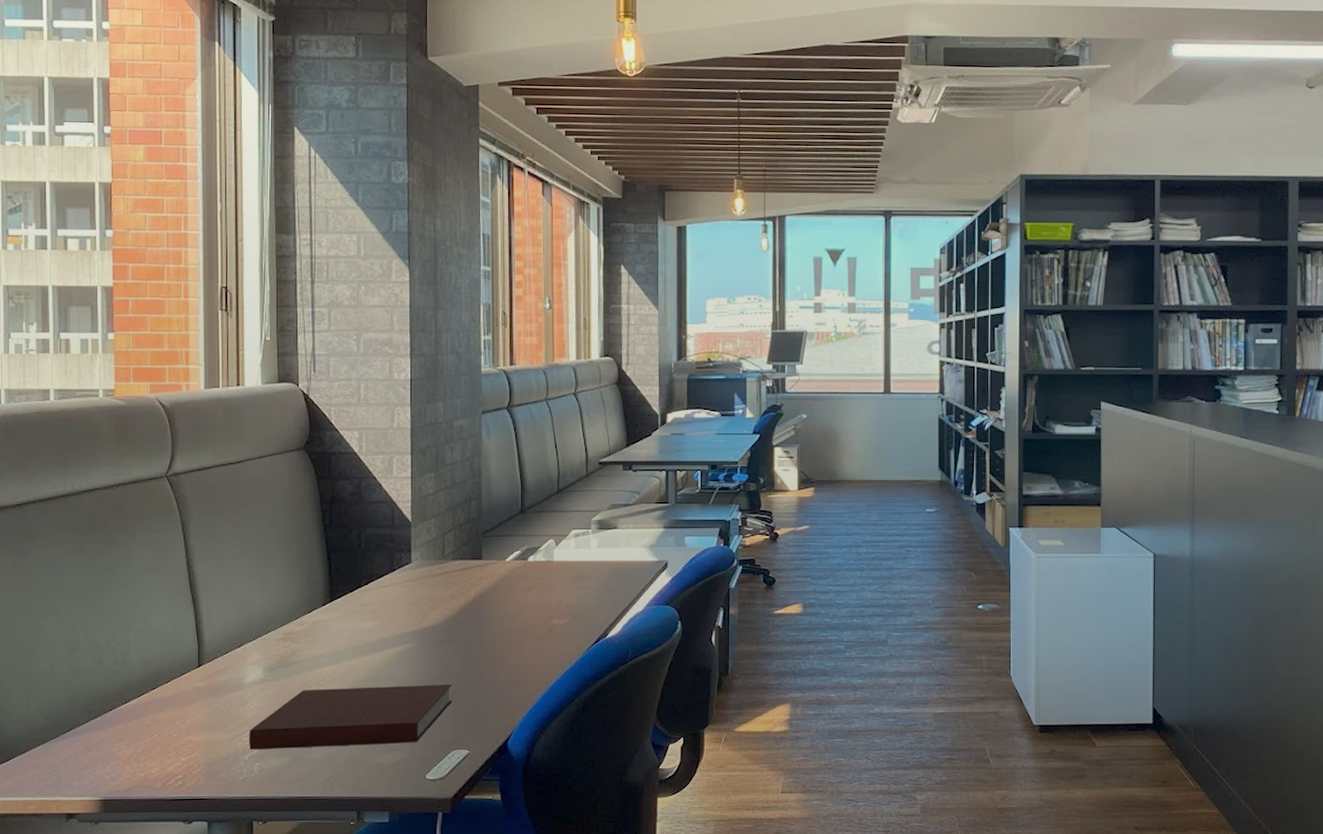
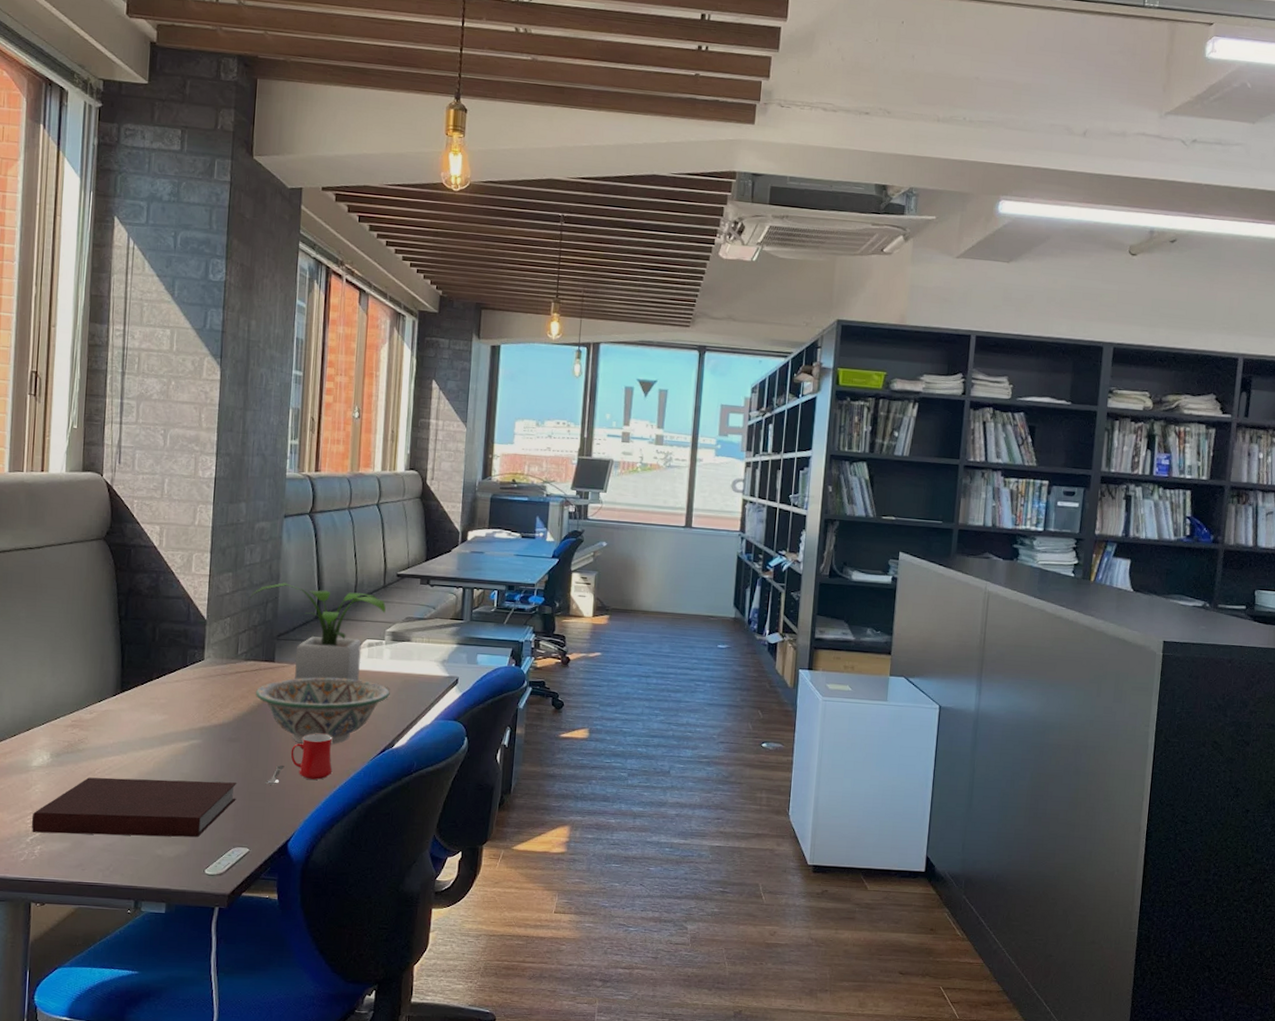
potted plant: none [453,479,590,576] -> present [249,582,386,681]
decorative bowl: none [466,571,600,640] -> present [256,677,390,744]
mug: none [481,629,548,684] -> present [265,734,333,785]

